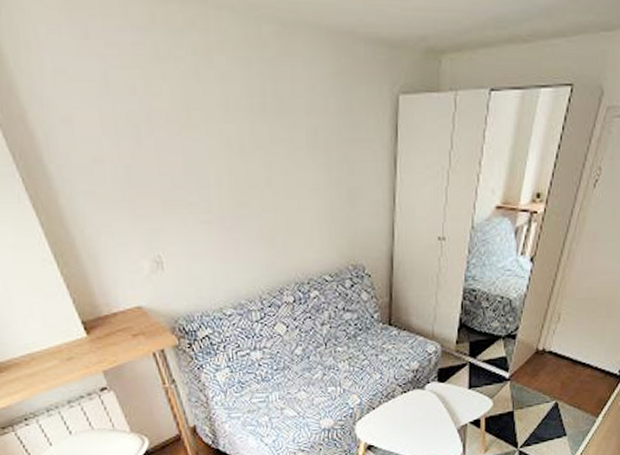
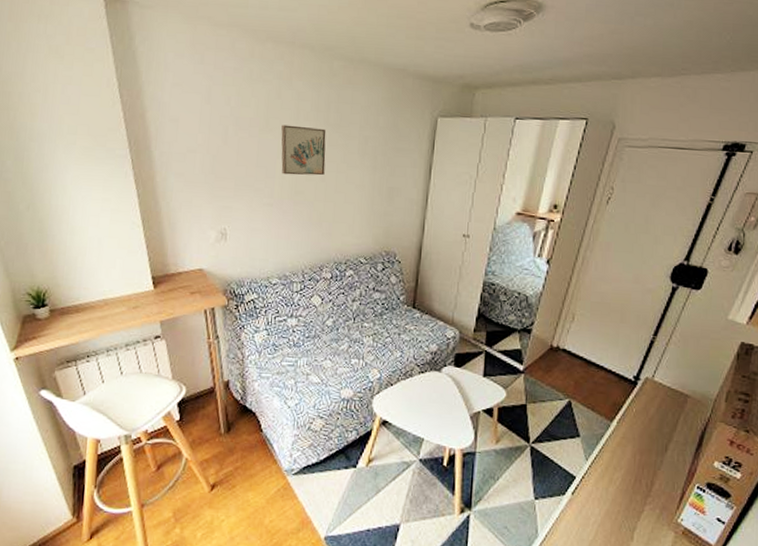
wall art: none [208,117,270,182] -> present [281,125,326,176]

